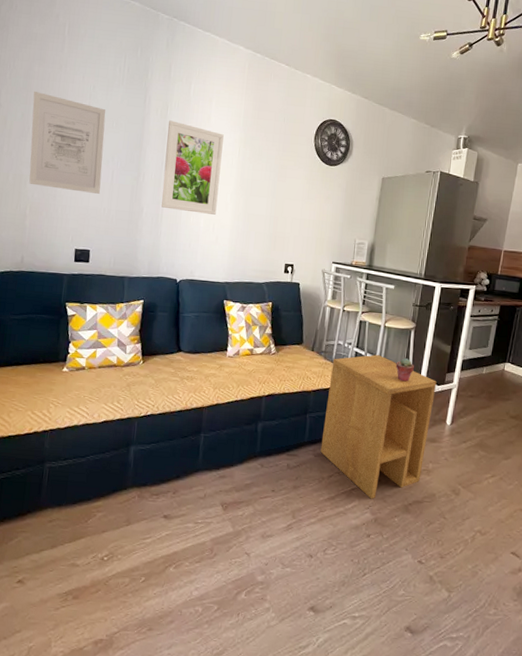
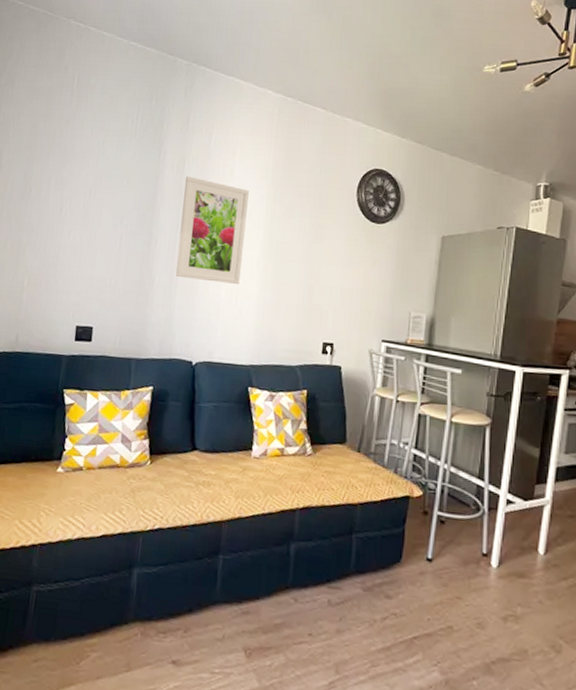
wall art: present [29,90,106,194] -> none [28,149,116,262]
side table: present [320,354,437,499] -> none [371,458,523,653]
potted succulent: present [395,358,414,382] -> none [467,464,492,495]

